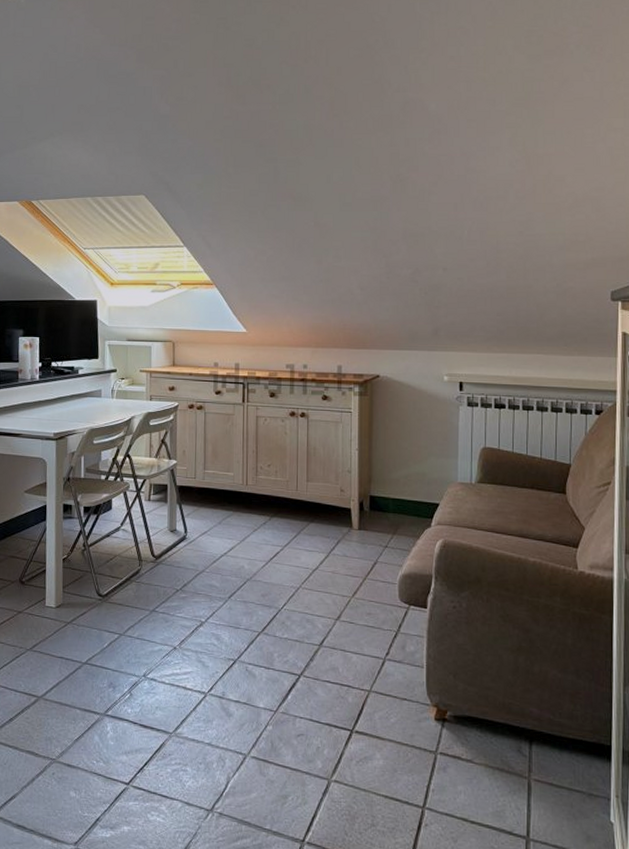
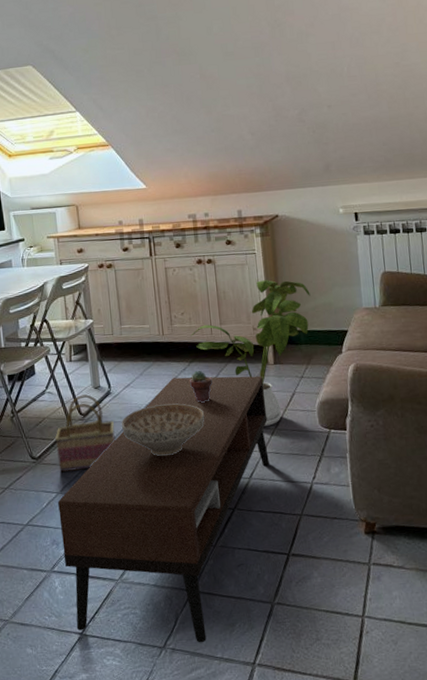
coffee table: none [119,531,346,812] -> present [58,375,269,643]
basket: none [124,536,186,615] -> present [55,394,115,473]
decorative bowl: none [194,556,281,611] -> present [122,403,205,457]
potted succulent: none [268,526,292,560] -> present [189,370,213,403]
house plant: none [275,441,404,593] -> present [190,280,310,426]

